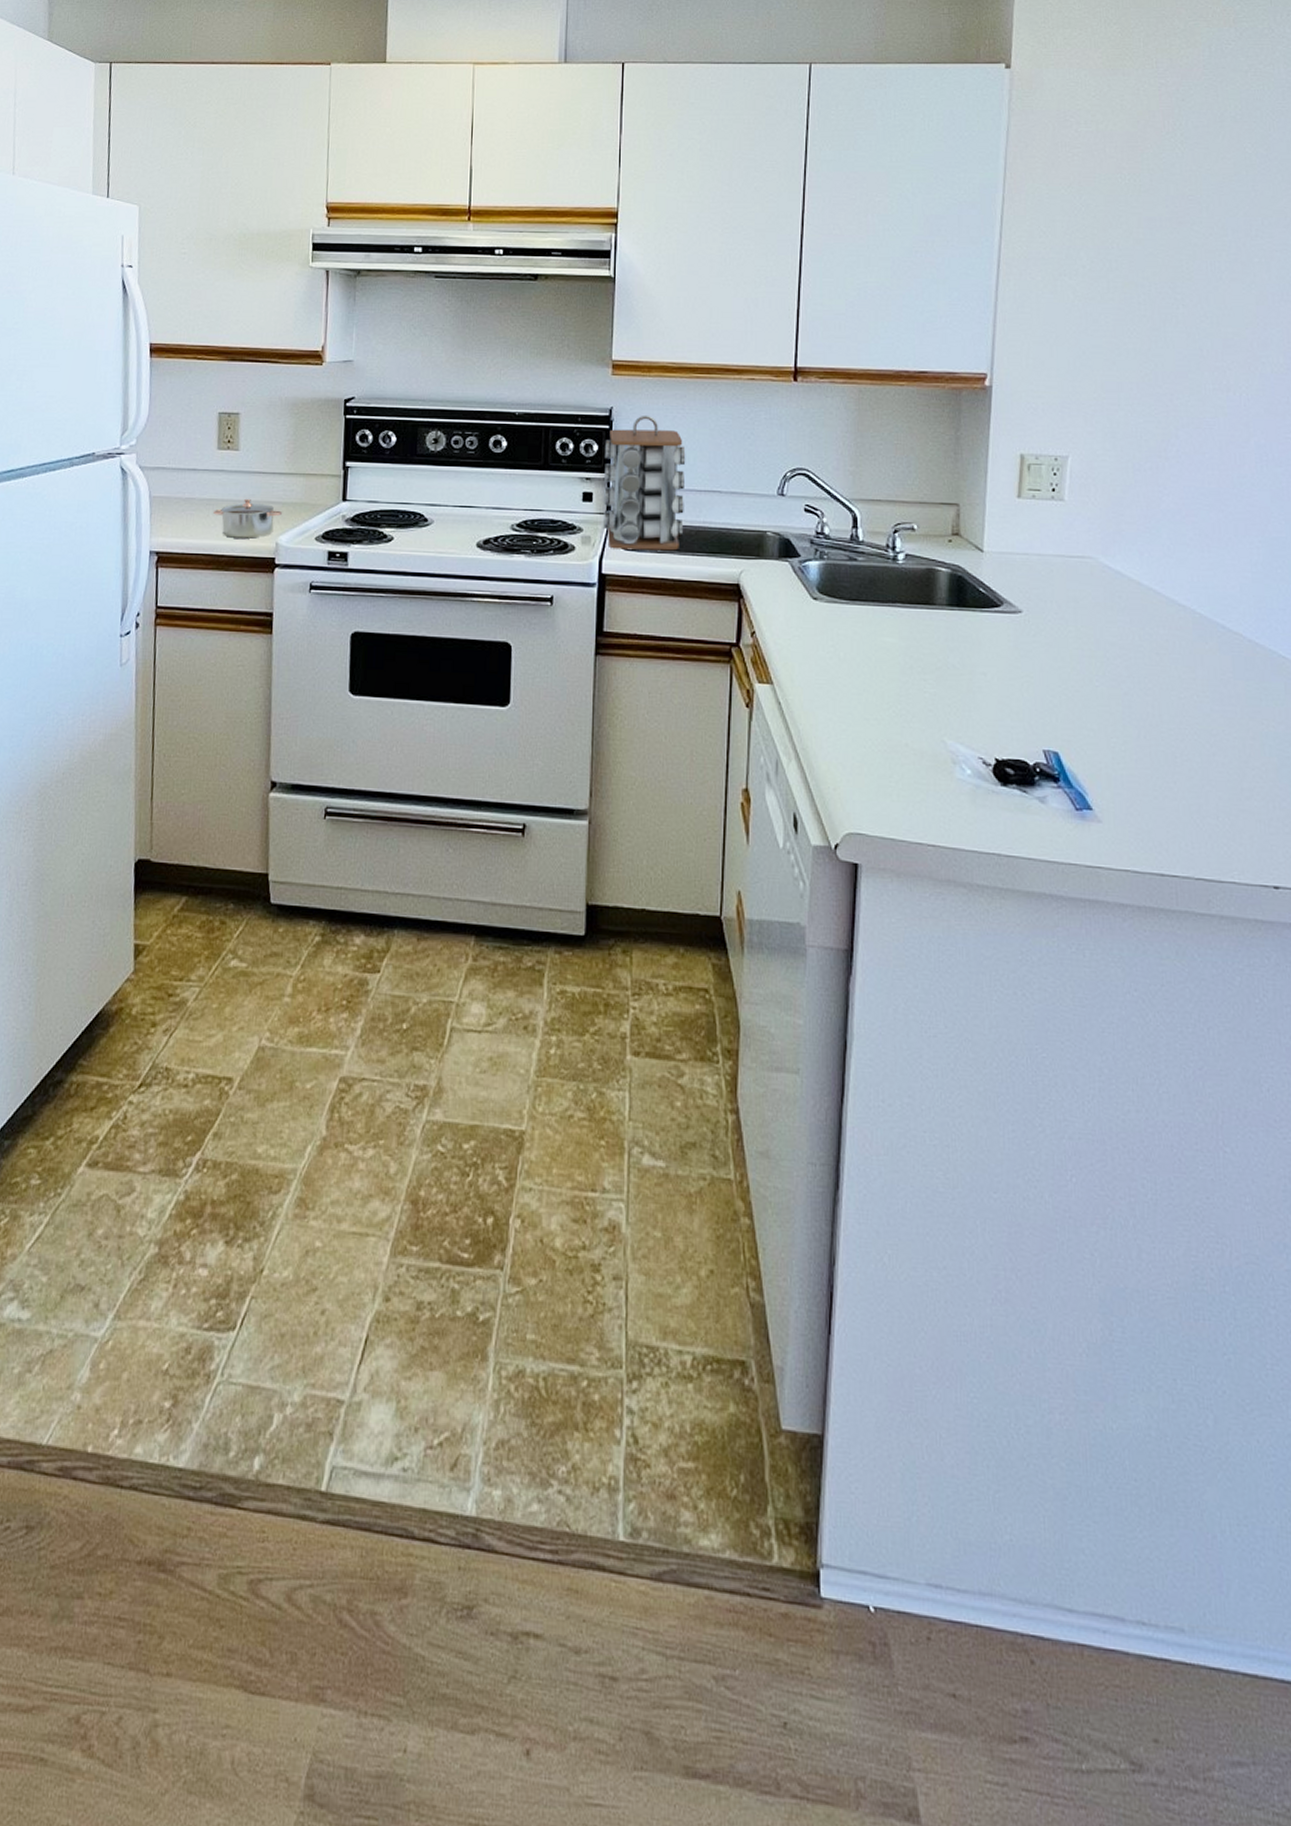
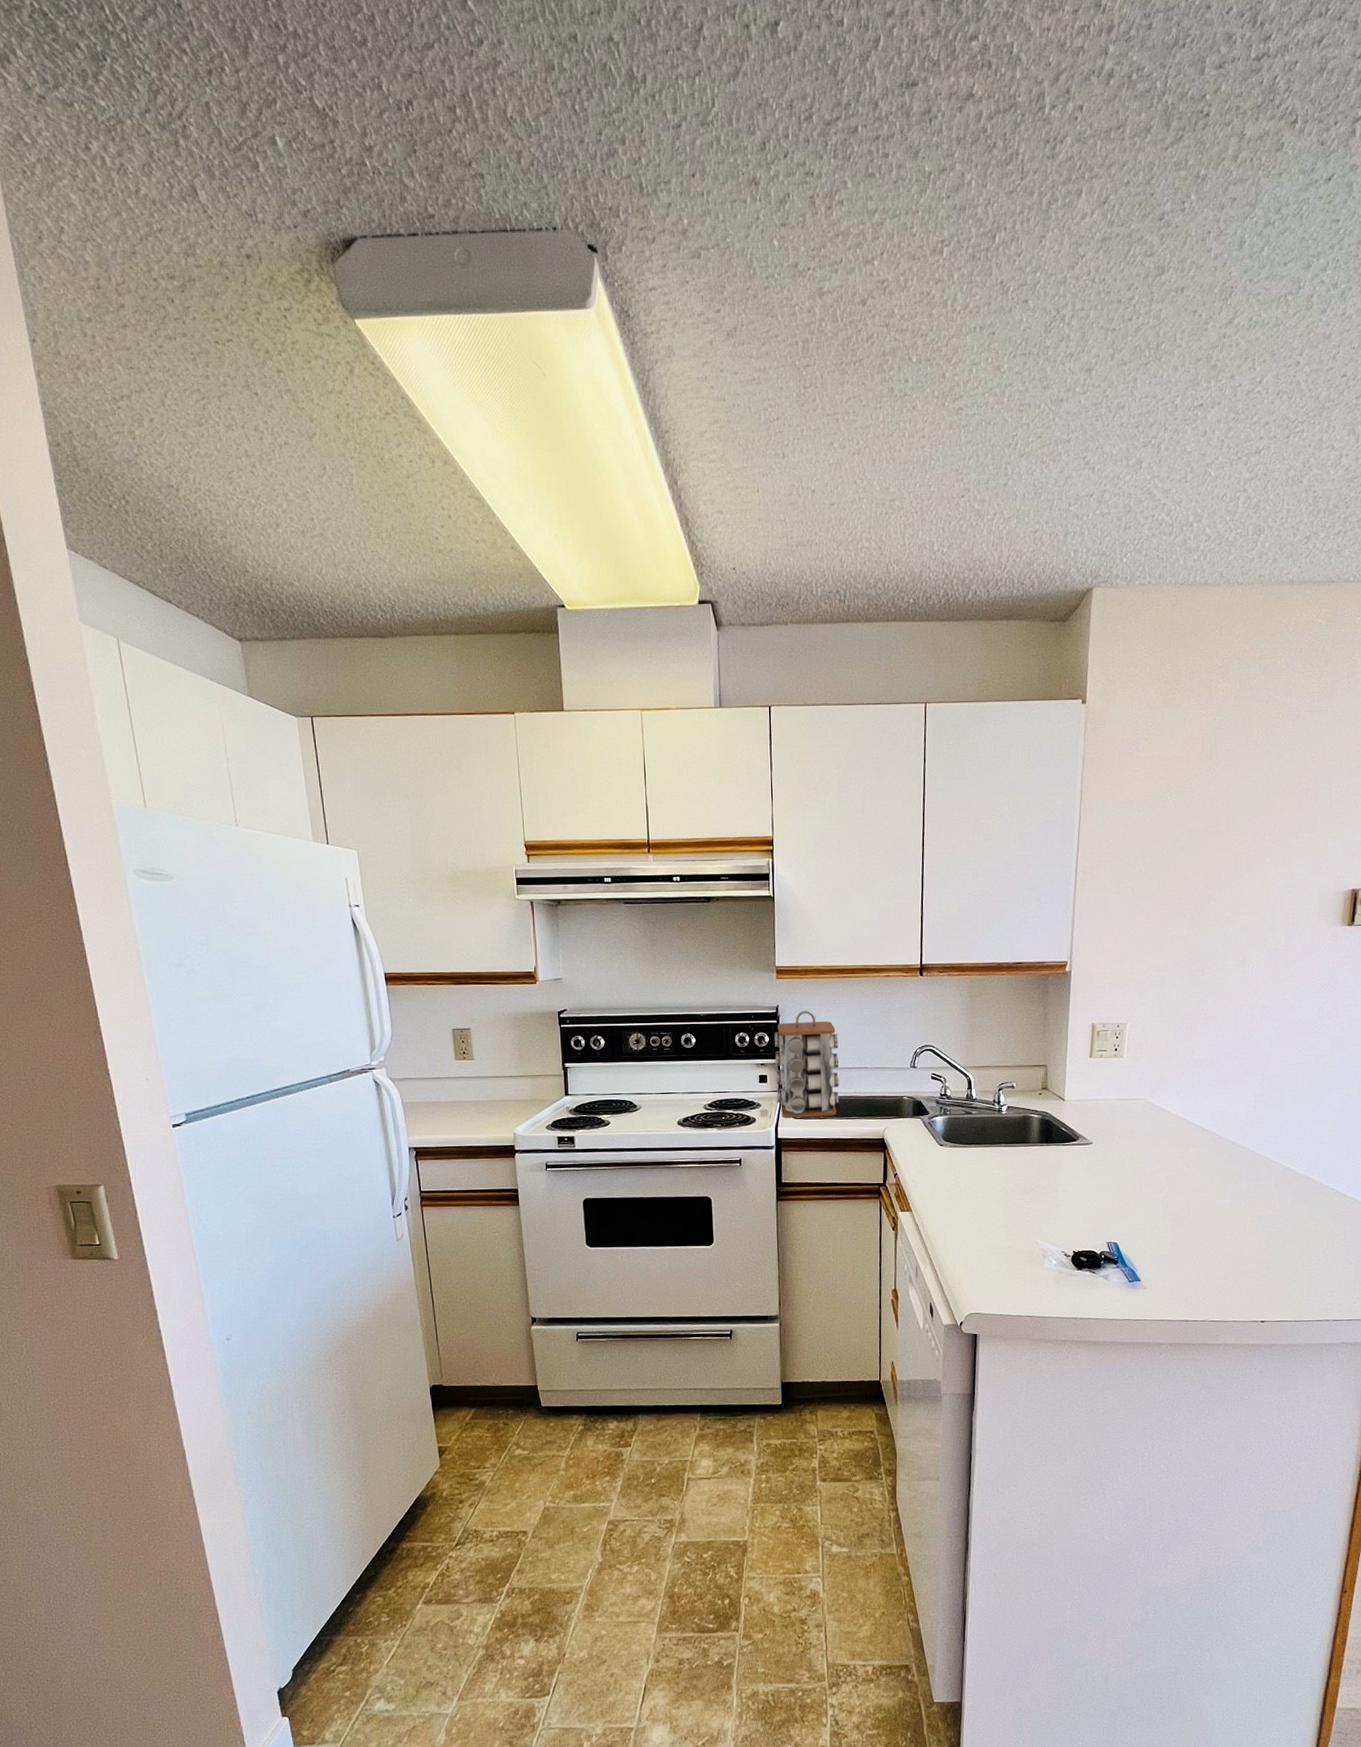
cooking pot: present [212,498,283,539] -> none [457,1098,517,1132]

